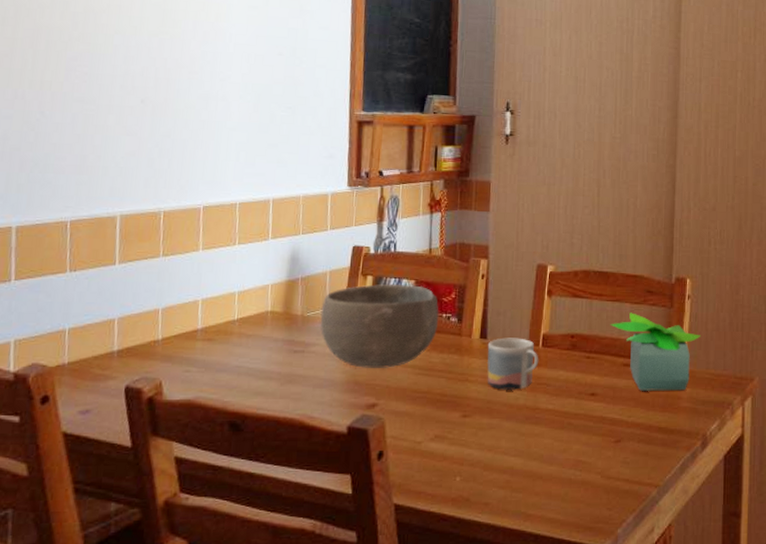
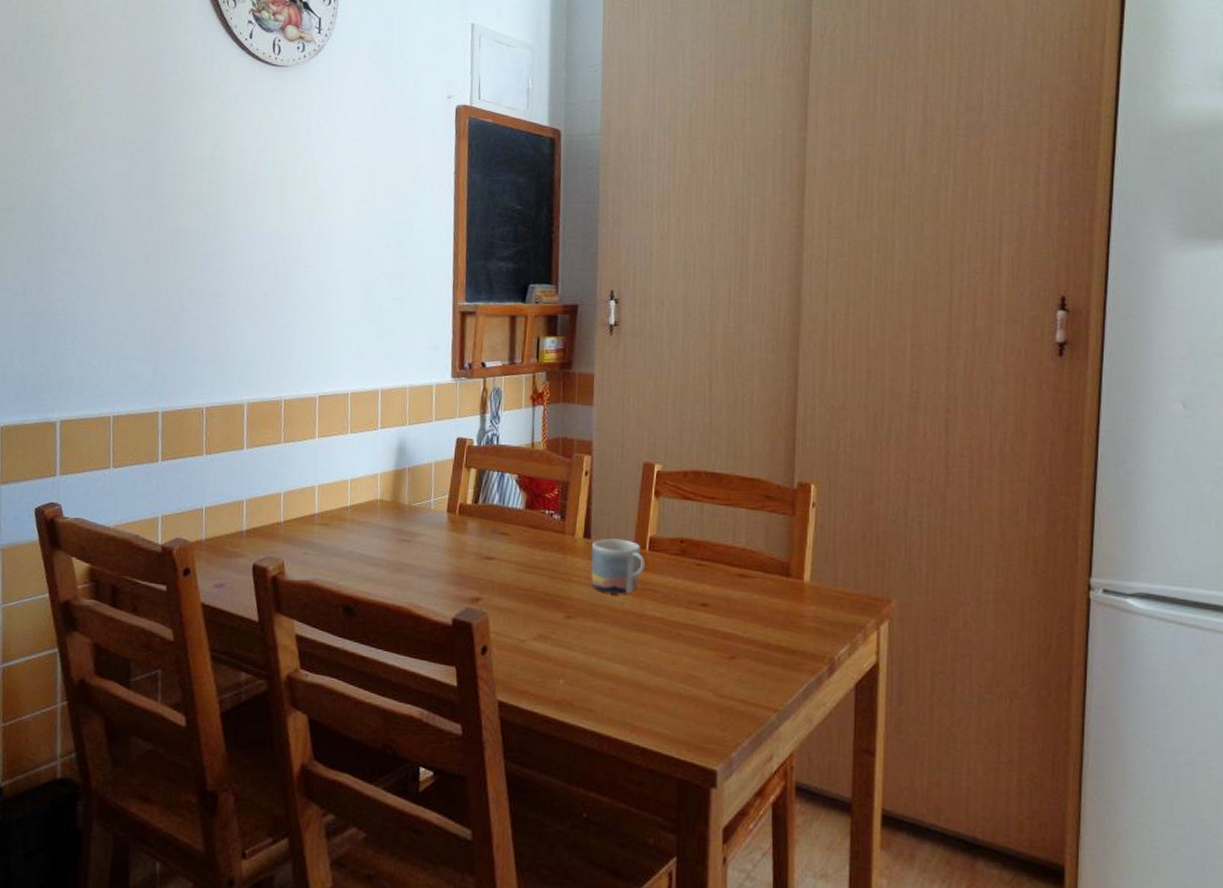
bowl: present [320,283,439,368] -> none [426,477,542,563]
potted plant: present [609,312,701,391] -> none [722,519,827,608]

